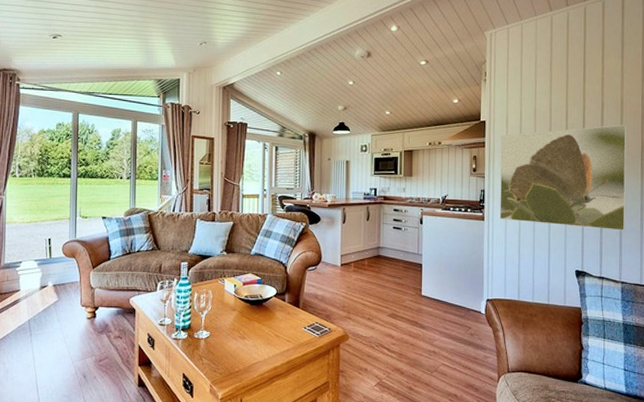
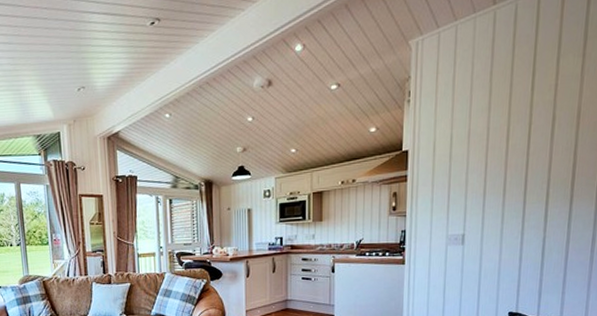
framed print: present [499,124,627,231] -> none [422,140,584,266]

